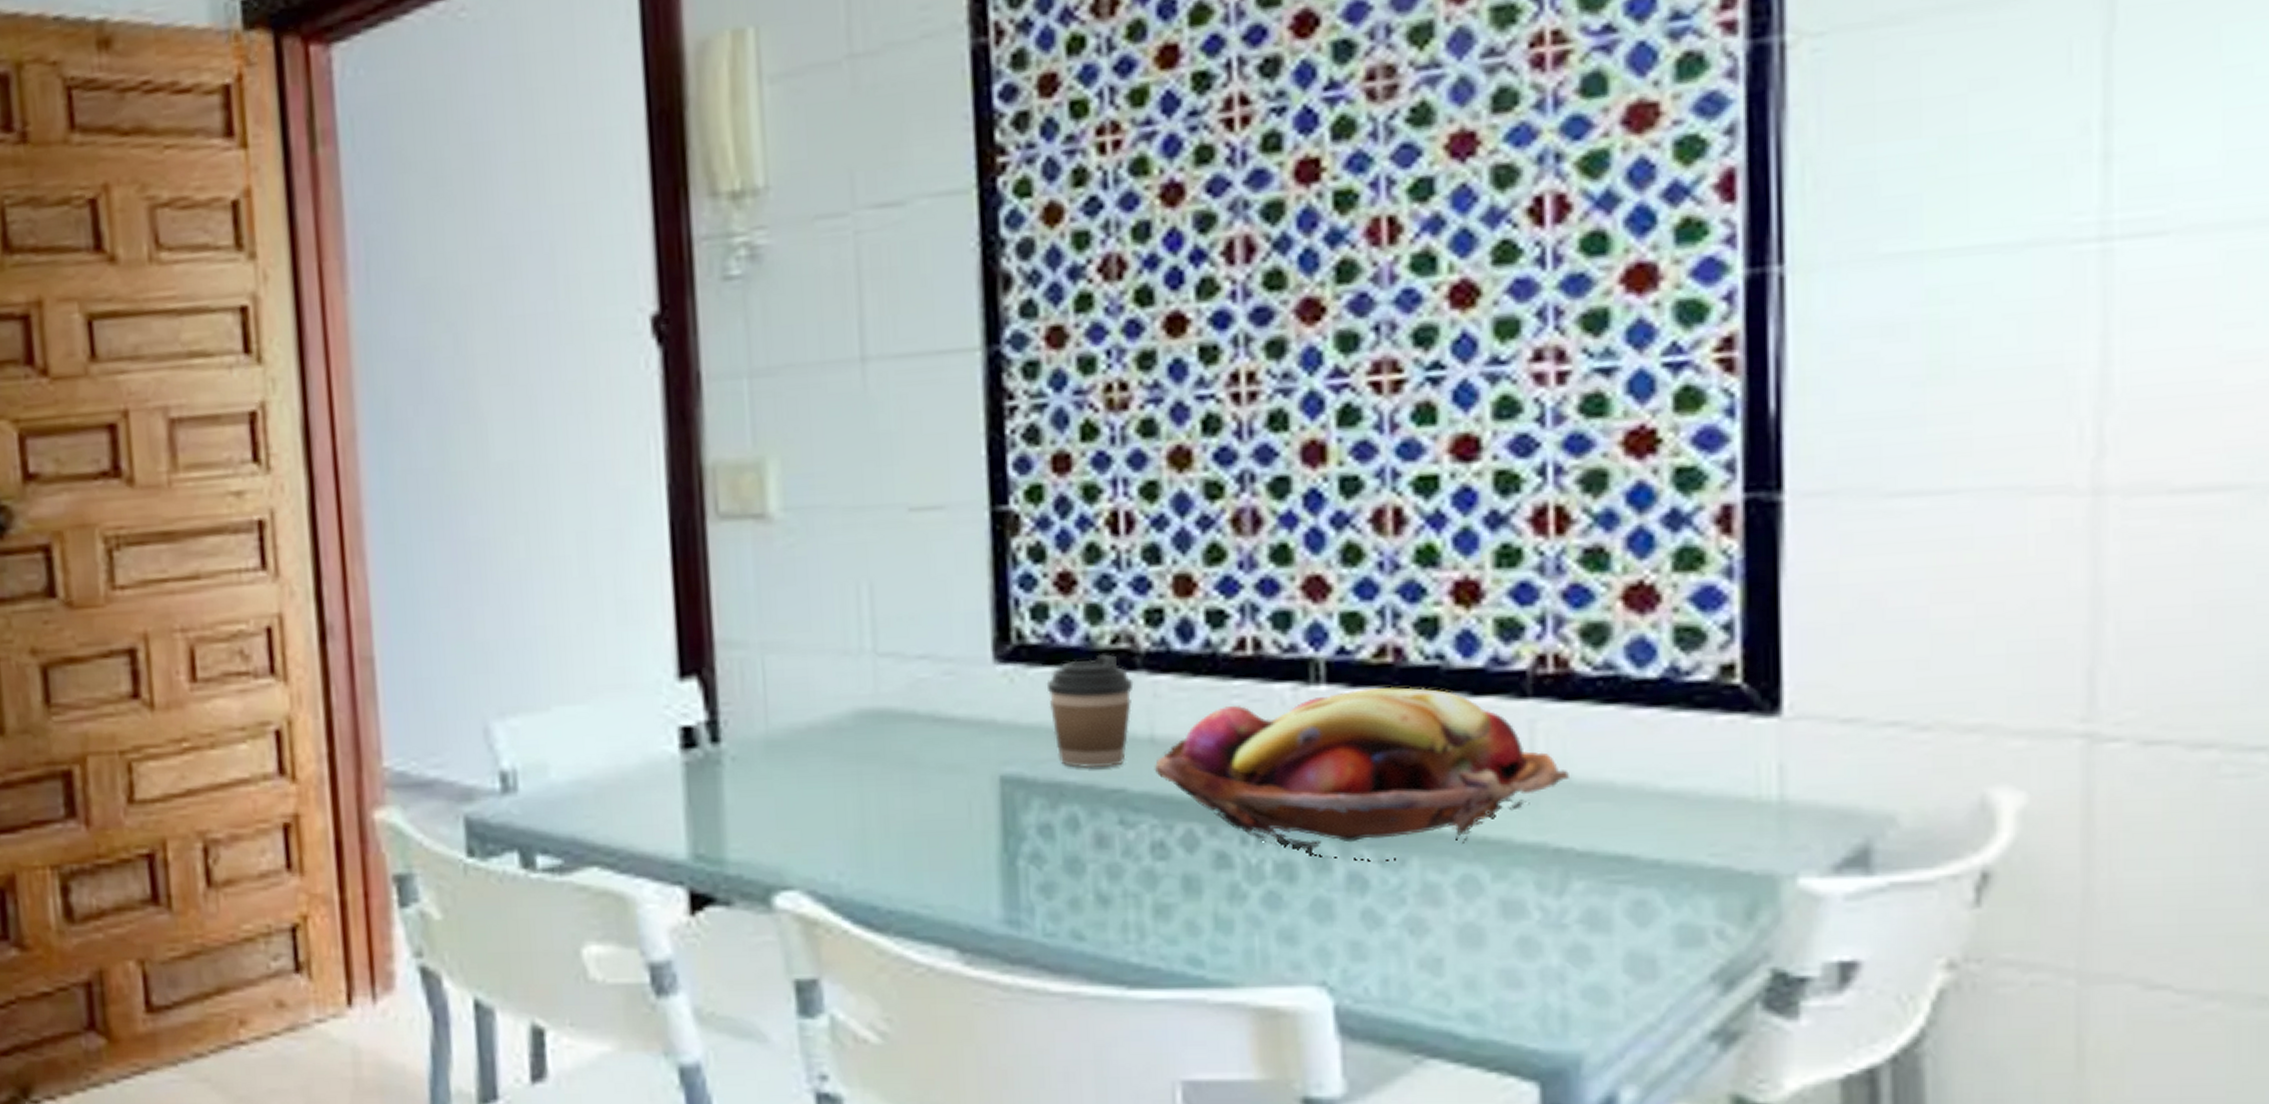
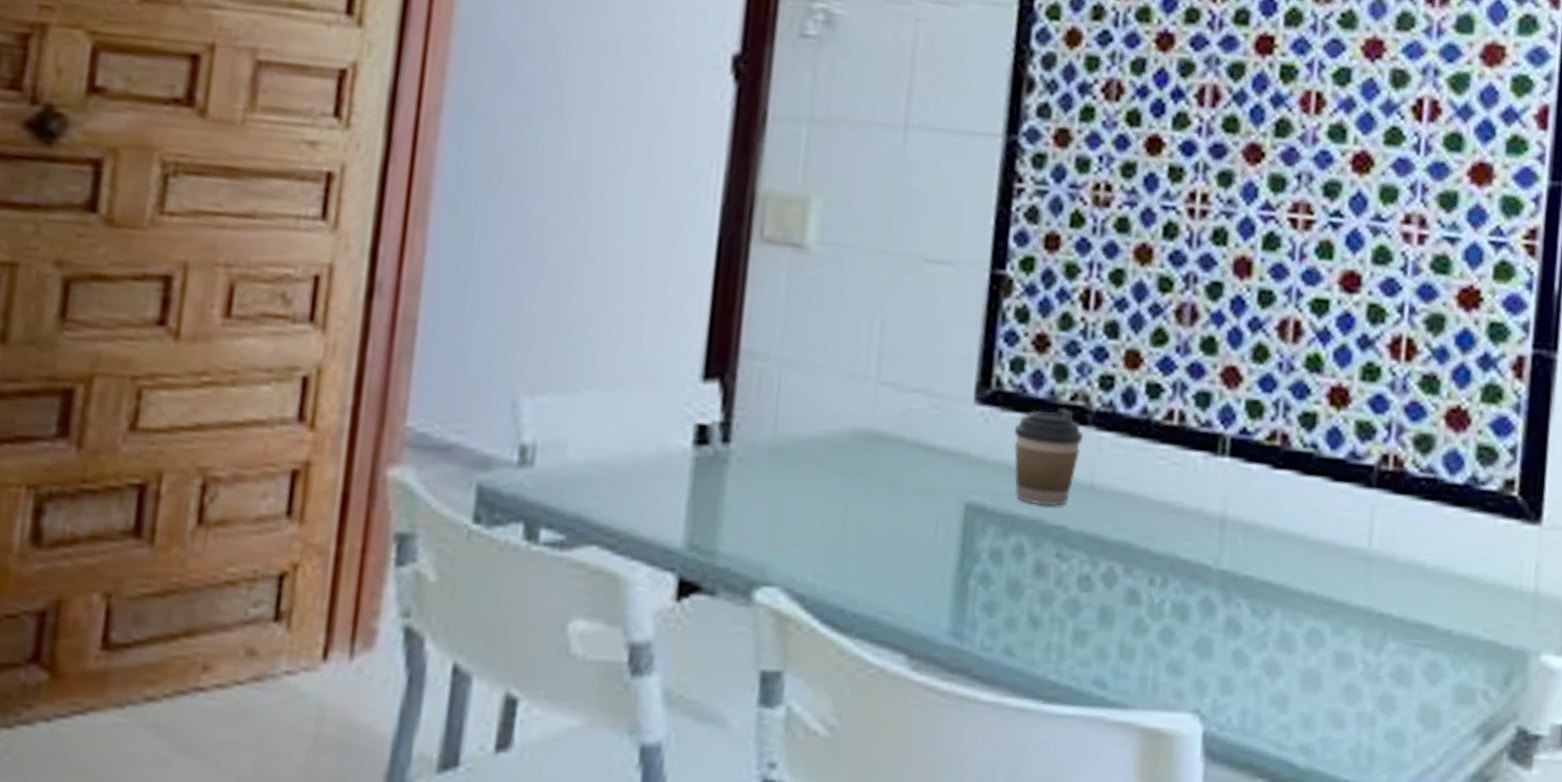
fruit basket: present [1154,687,1569,862] -> none [1089,465,1395,611]

